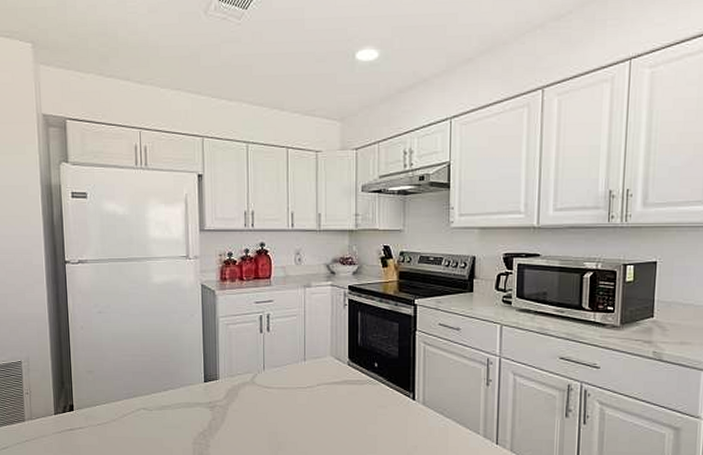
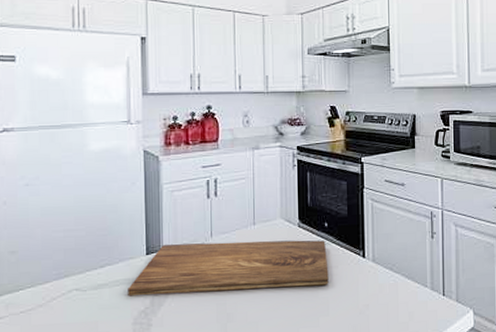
cutting board: none [188,374,377,424] -> present [128,240,329,297]

